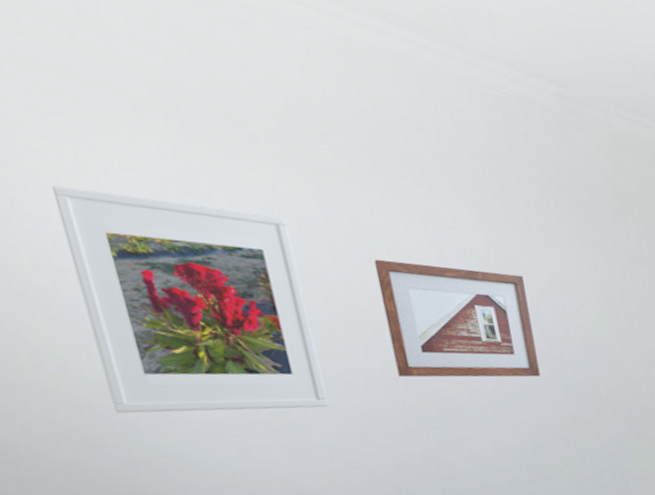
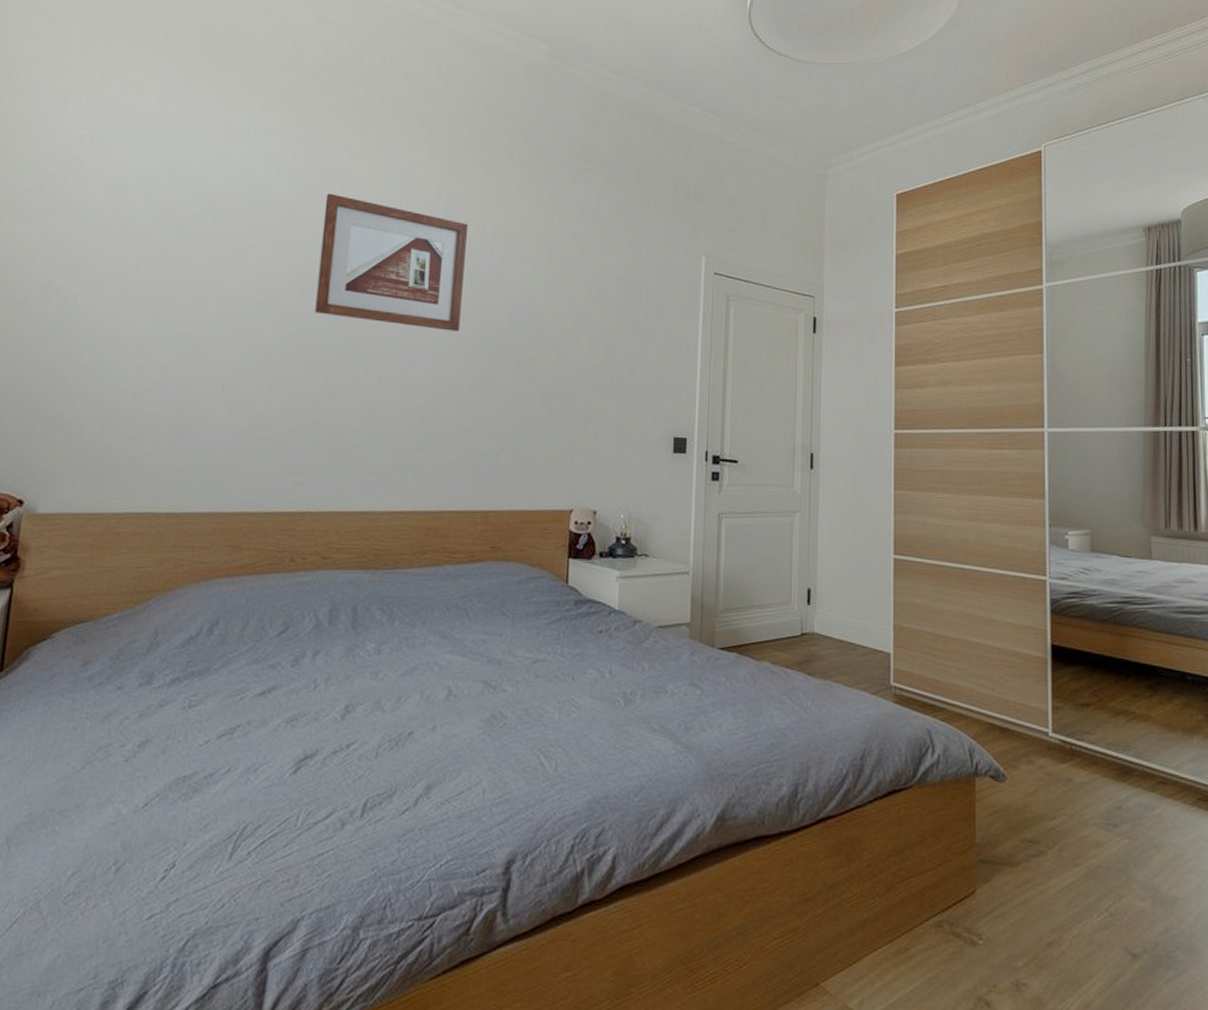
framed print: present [51,186,329,414] -> none [44,103,260,335]

